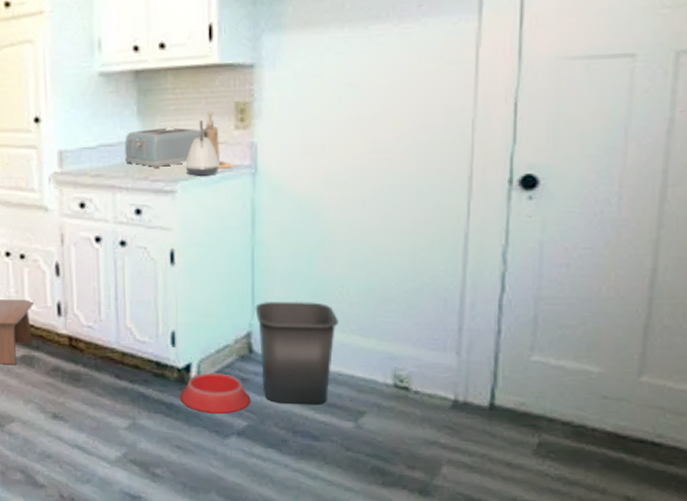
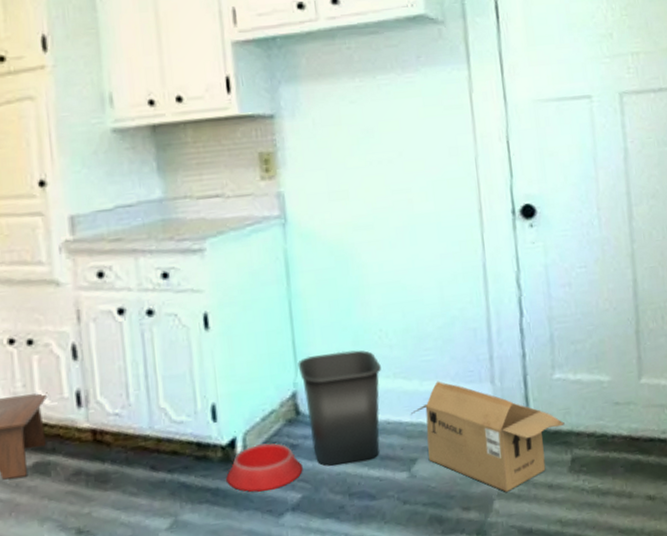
toaster: present [124,127,200,170] -> none [145,182,226,228]
kettle: present [185,121,220,176] -> none [212,173,249,232]
soap dispenser: present [202,111,234,169] -> none [227,163,264,222]
cardboard box: none [363,343,536,460] -> present [410,381,565,492]

